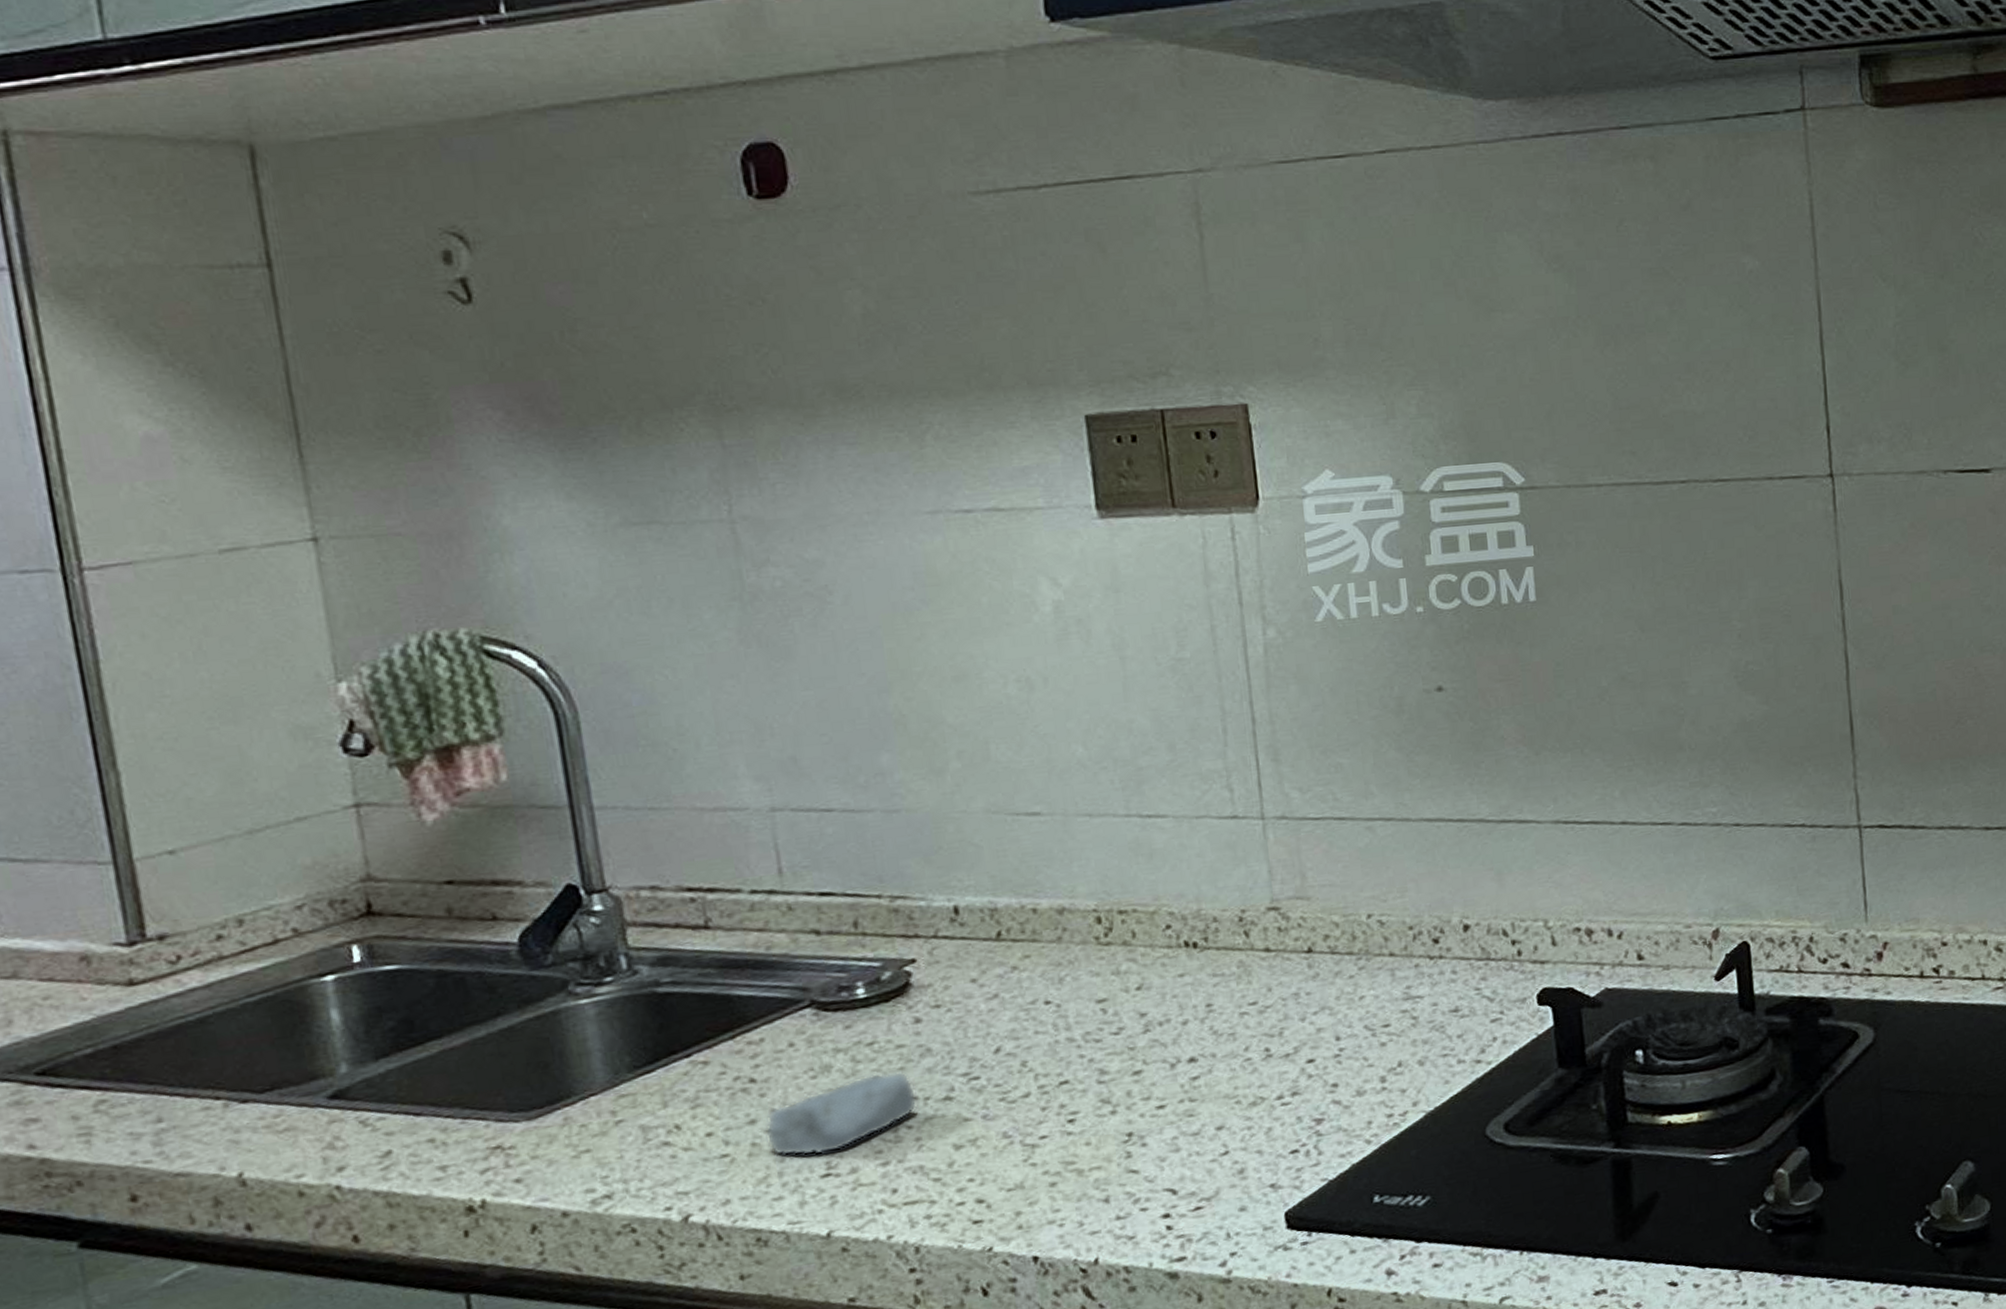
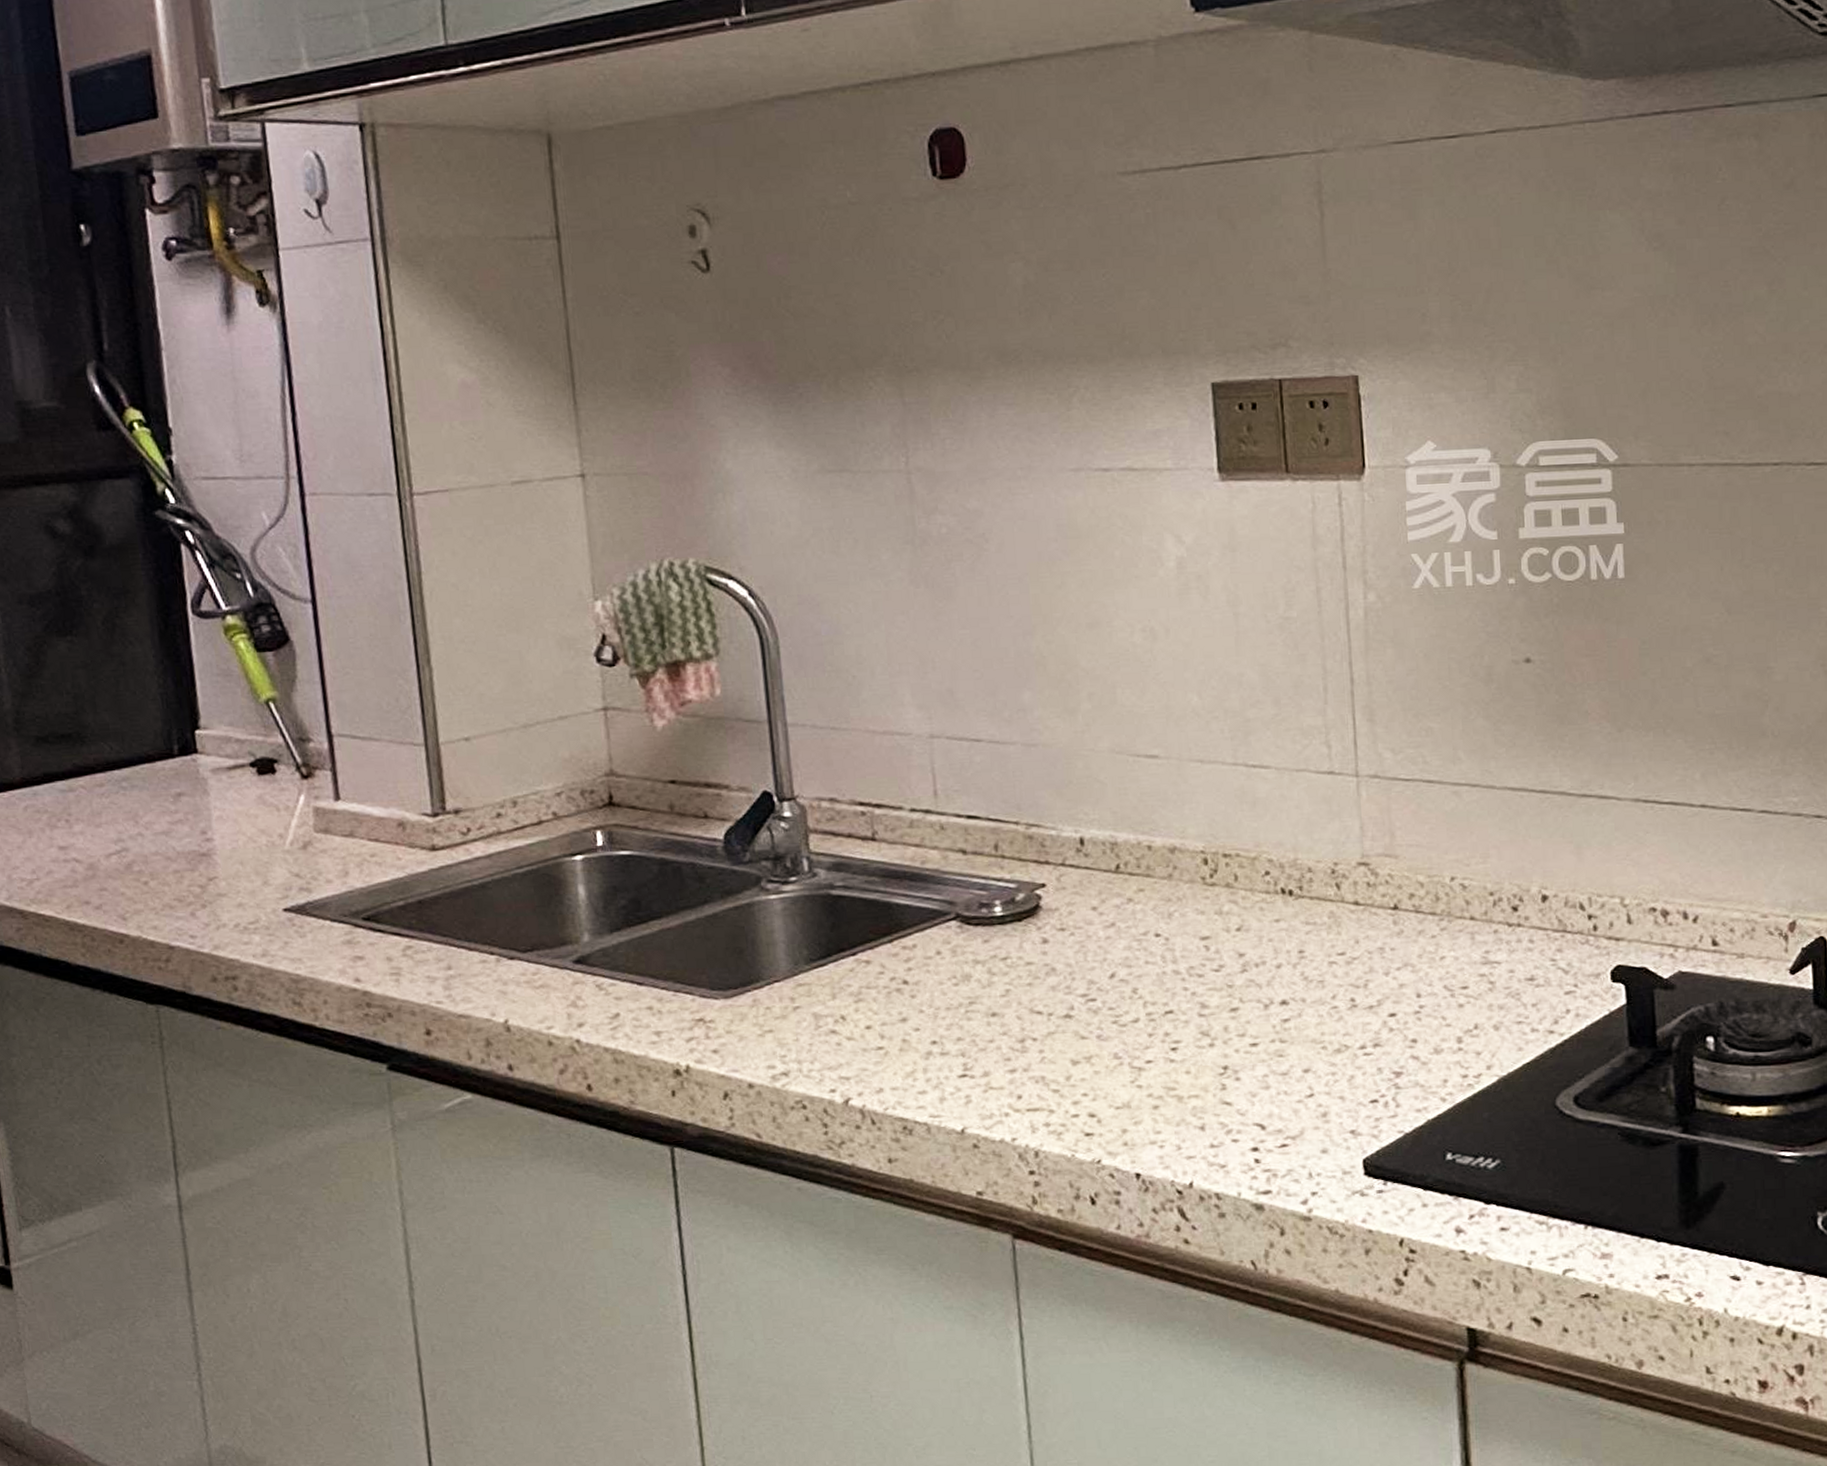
soap bar: present [765,1071,918,1157] -> none [914,986,1042,1057]

